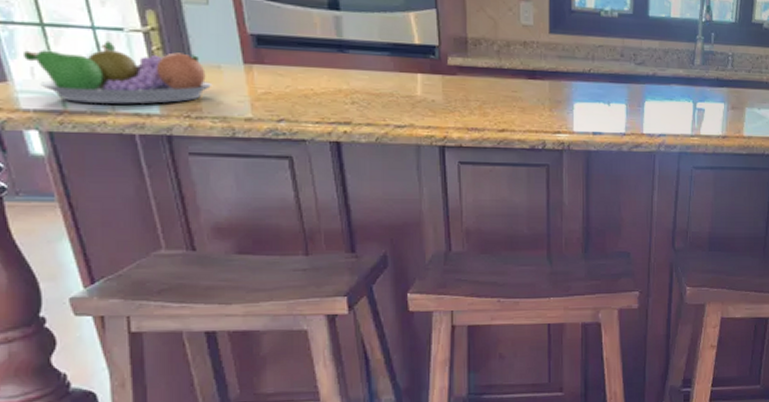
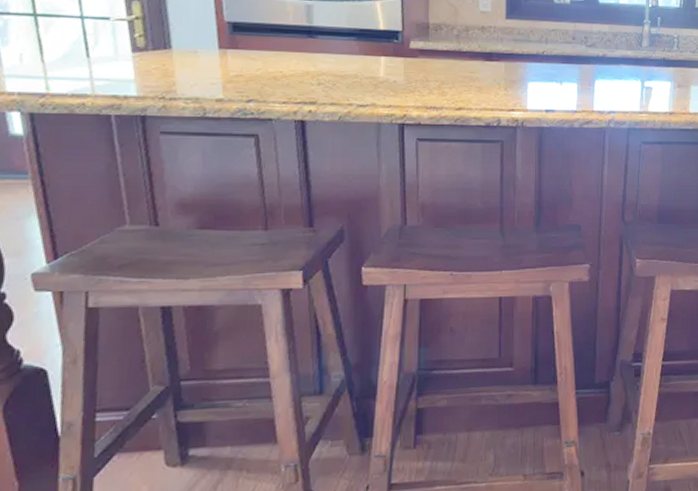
fruit bowl: present [24,41,213,104] -> none [15,29,188,87]

